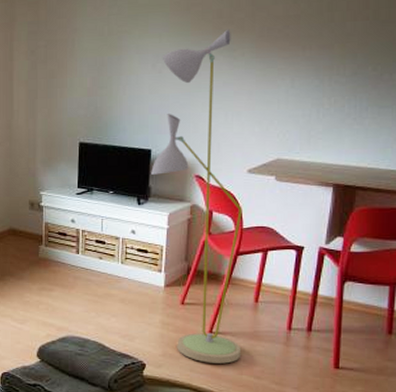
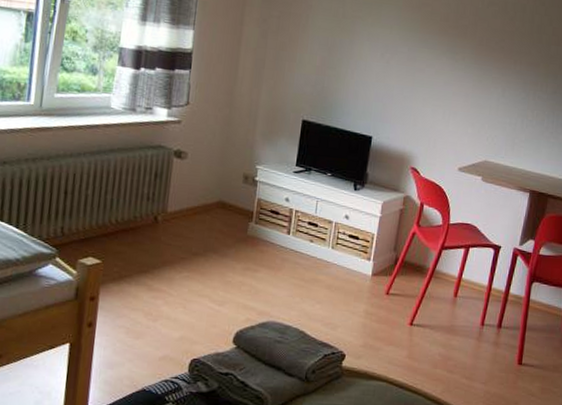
floor lamp: present [151,29,242,364] -> none [370,32,455,357]

